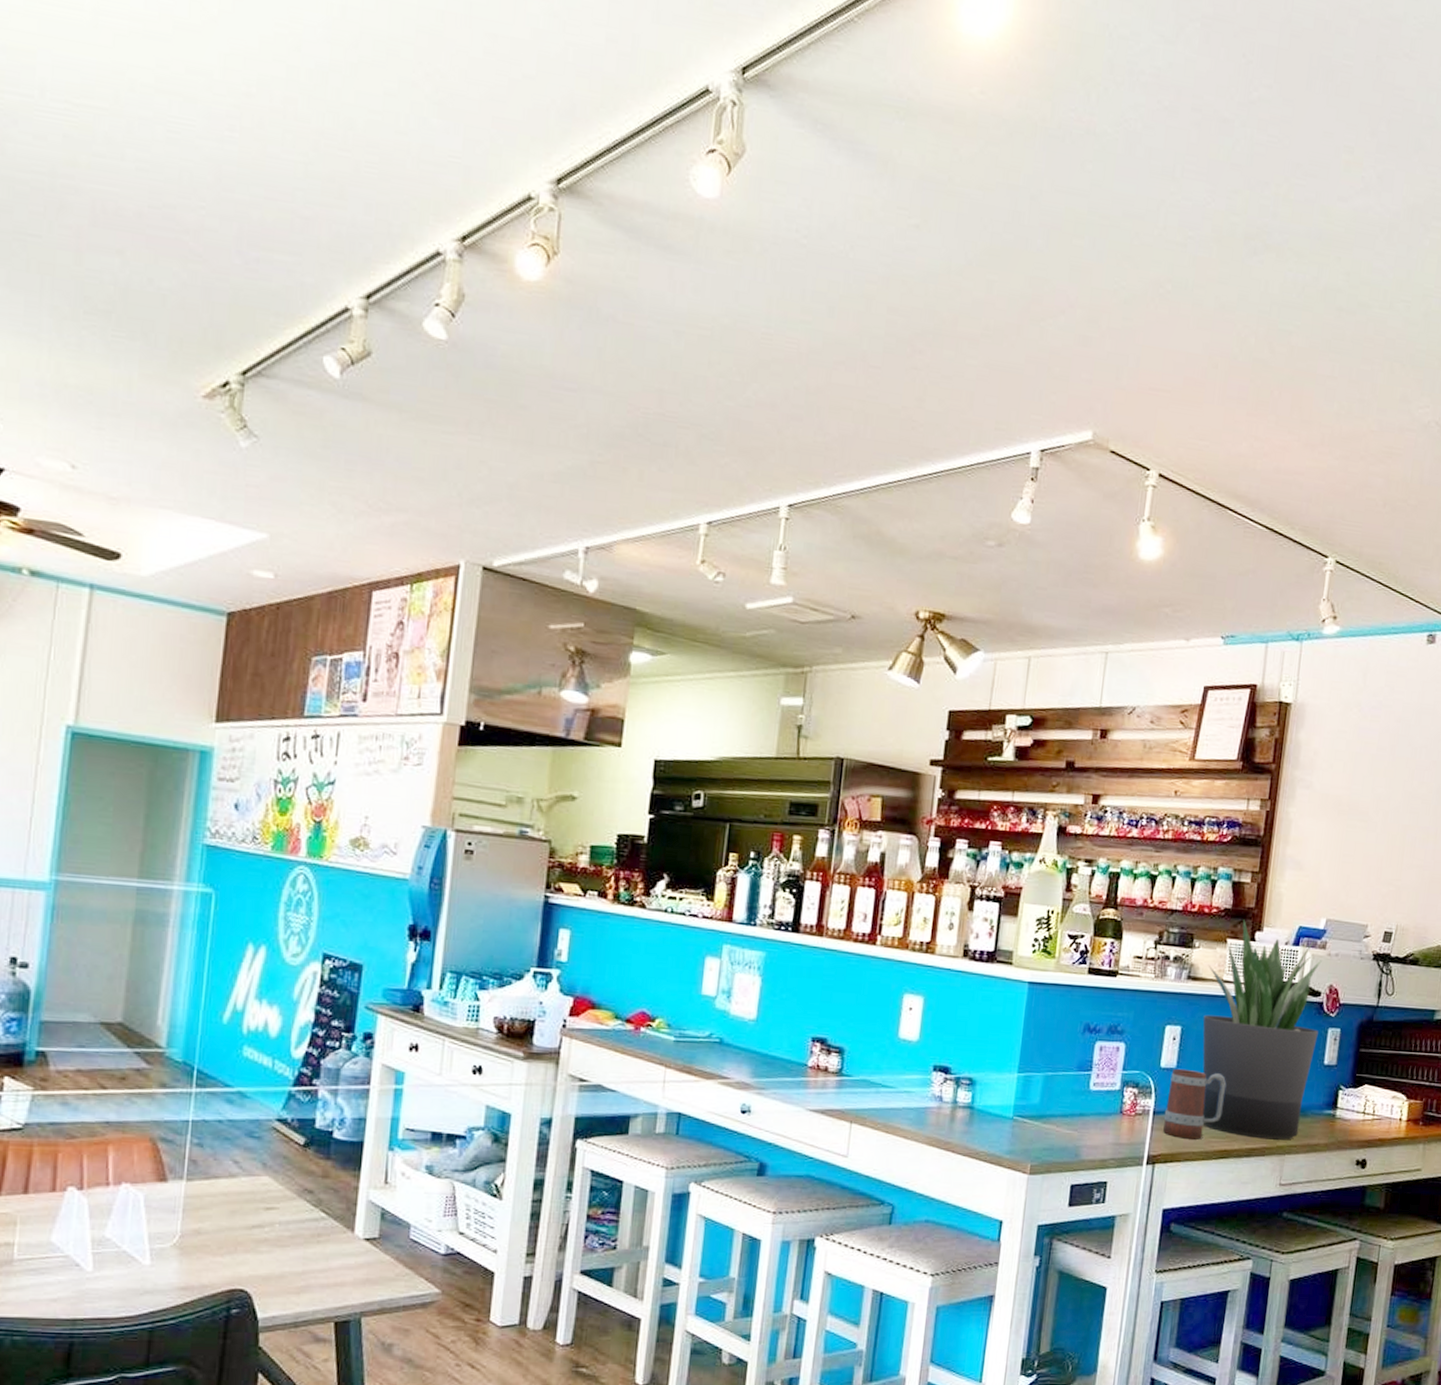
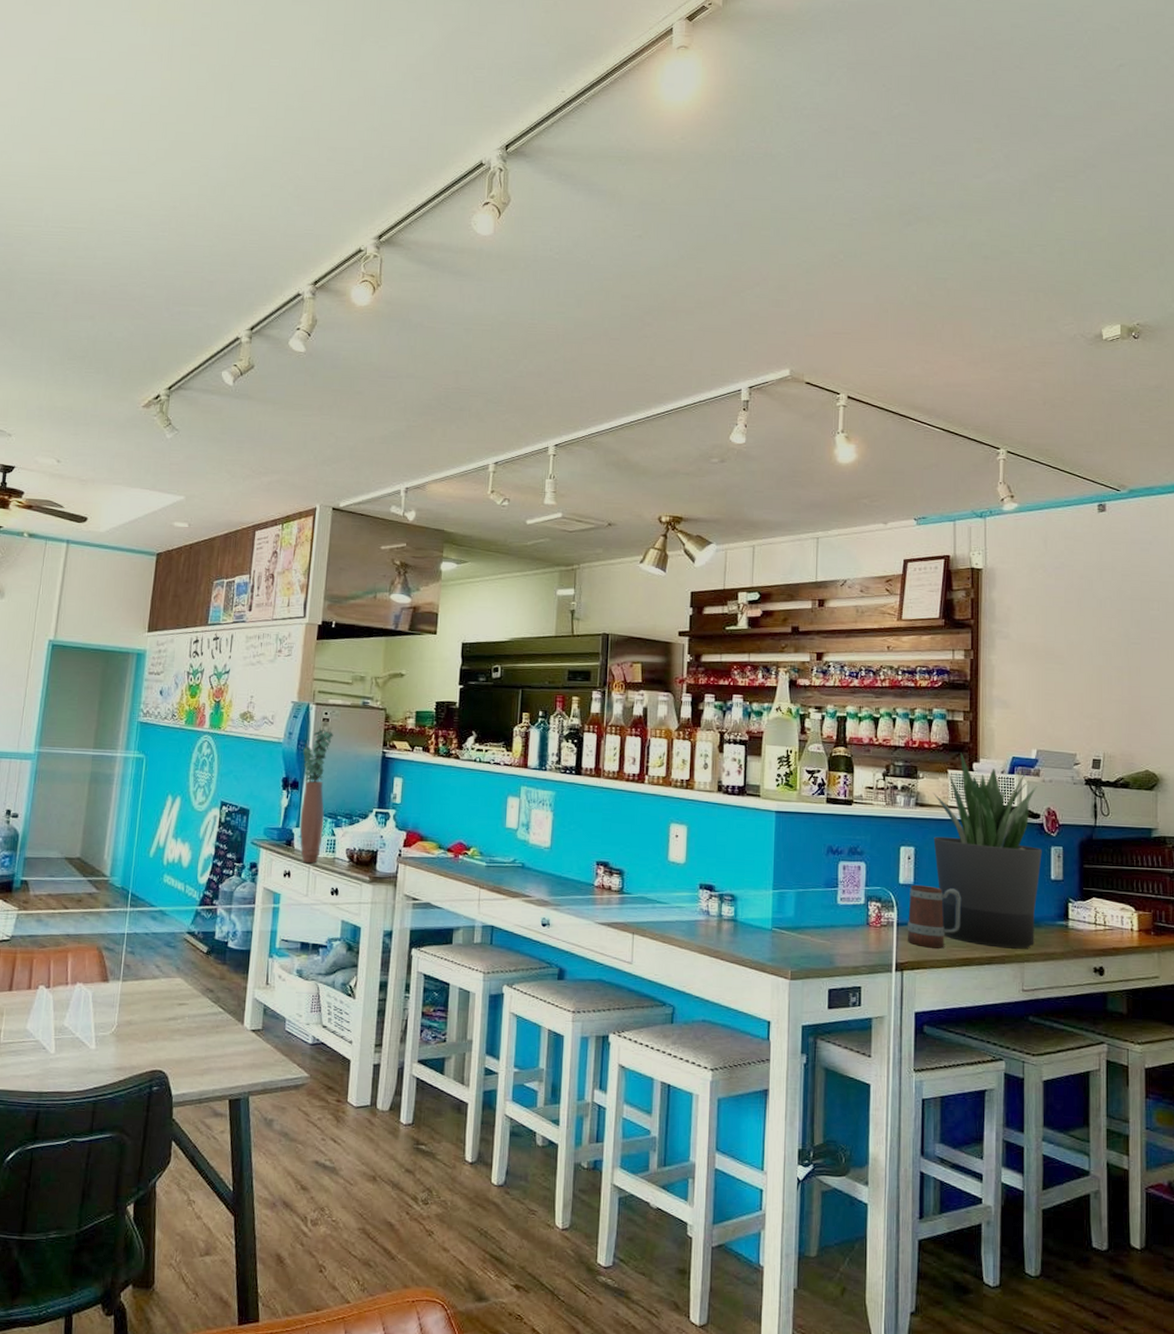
vase: none [431,857,479,1035] -> present [299,724,333,864]

